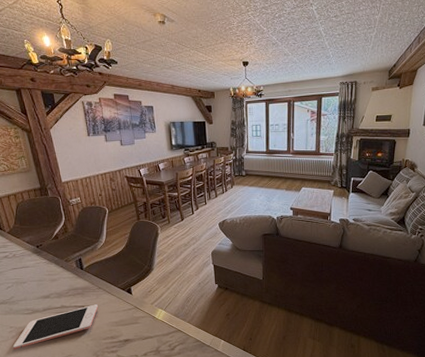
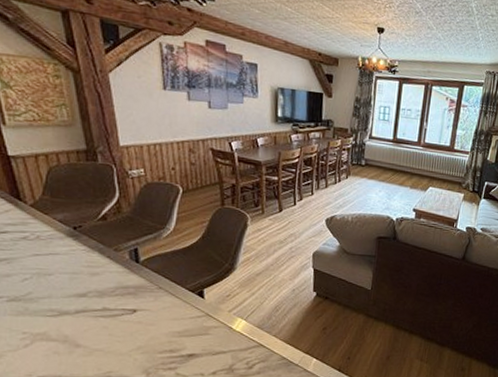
cell phone: present [12,304,98,349] -> none [24,308,155,362]

